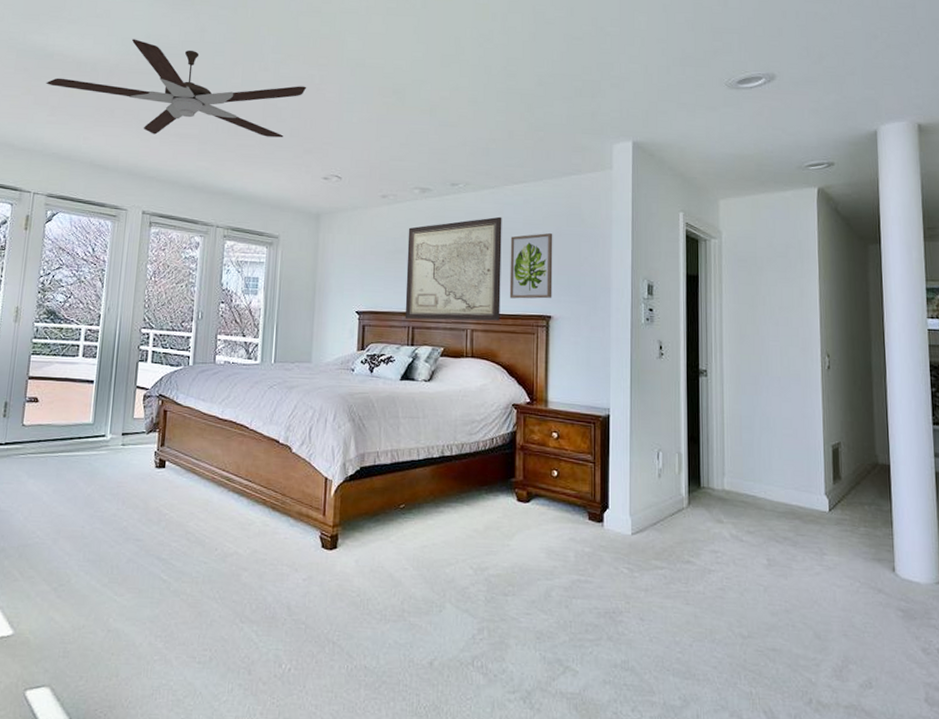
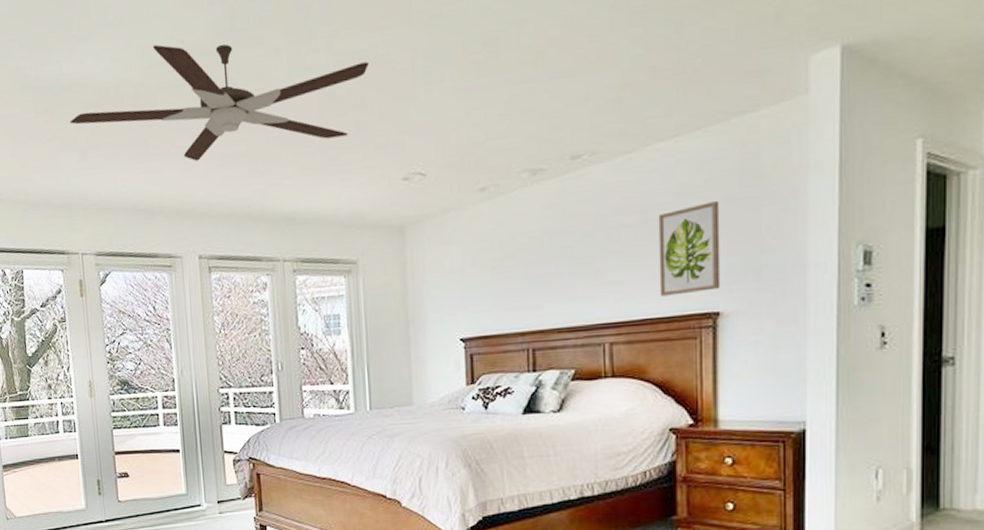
wall art: present [405,216,502,321] -> none [518,190,648,340]

